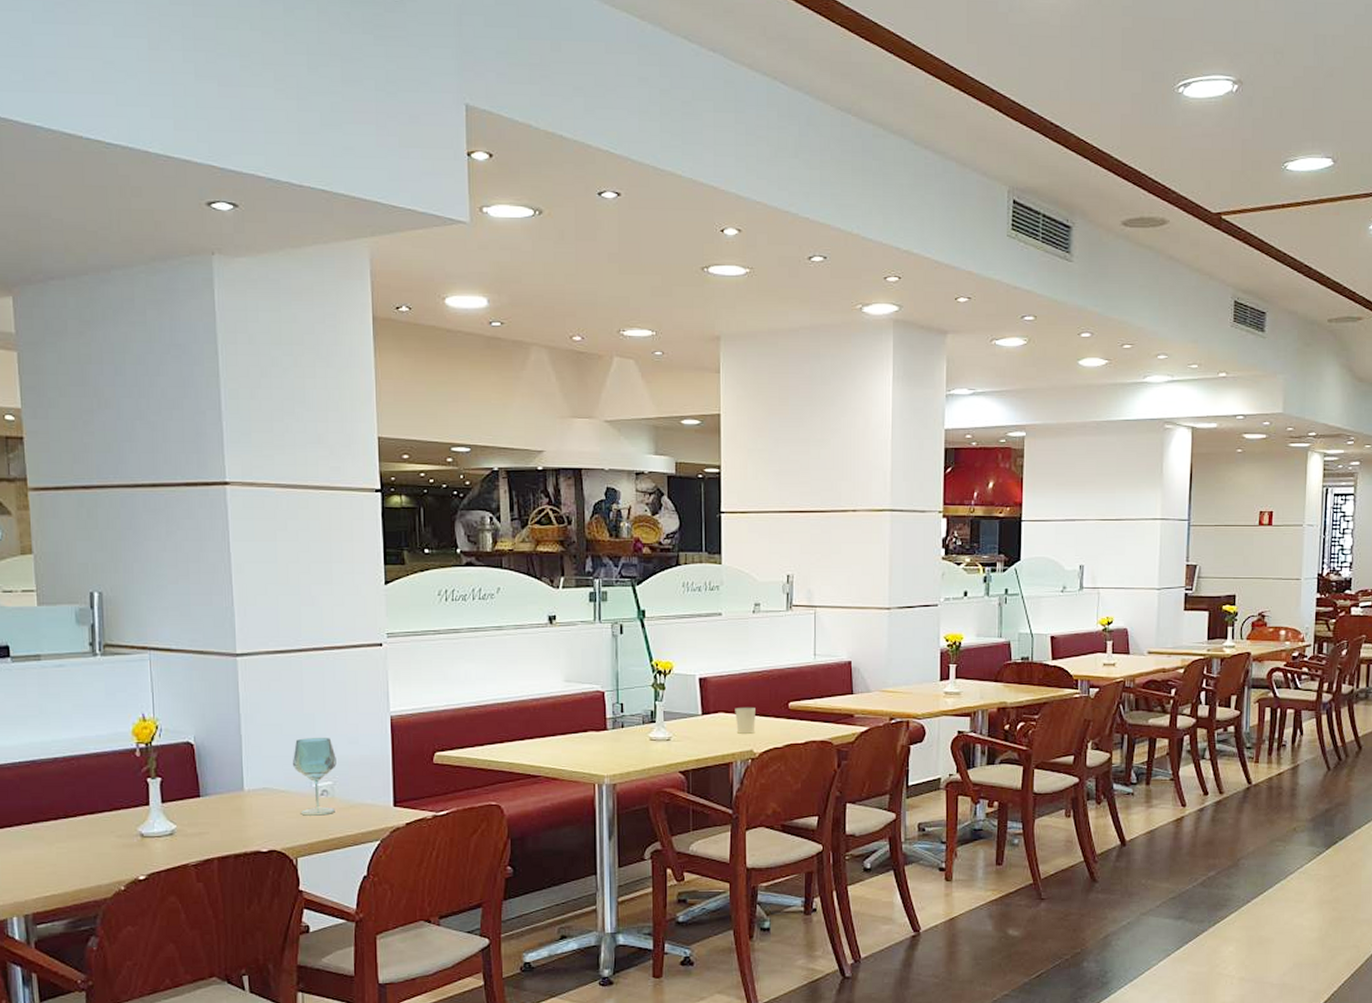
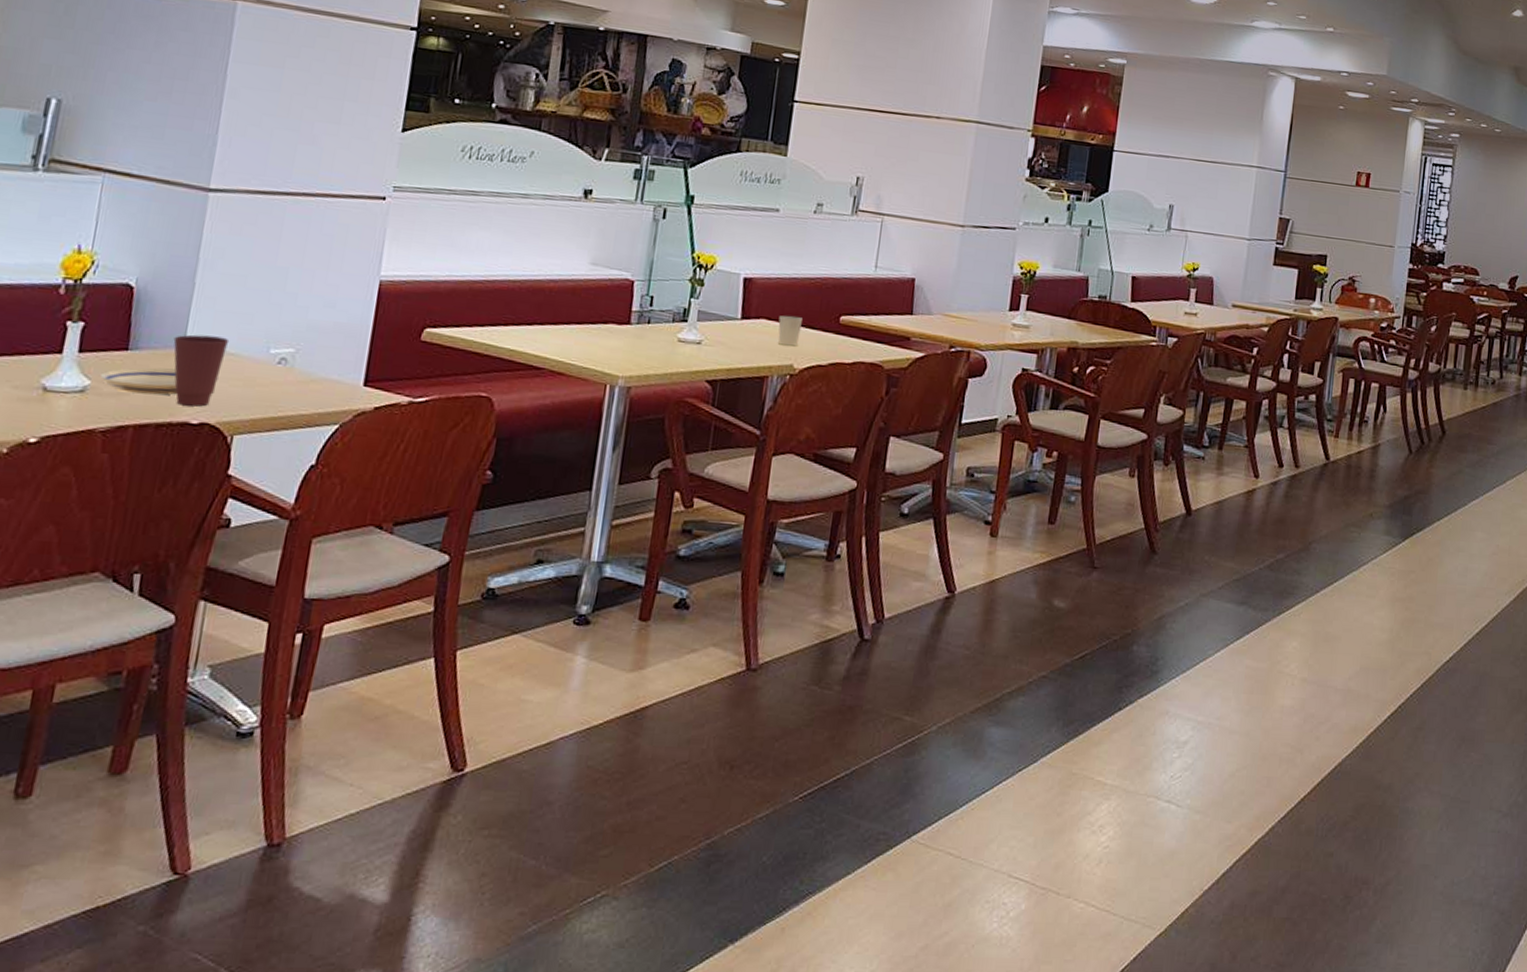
plate: none [183,809,276,832] -> present [100,368,218,395]
cup: none [234,778,279,838] -> present [173,334,230,407]
wine glass: present [293,738,337,816] -> none [249,294,306,388]

